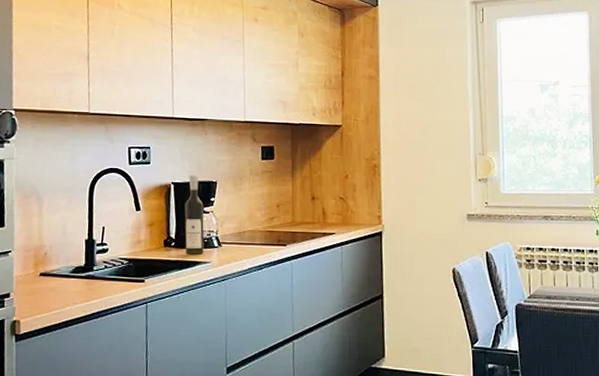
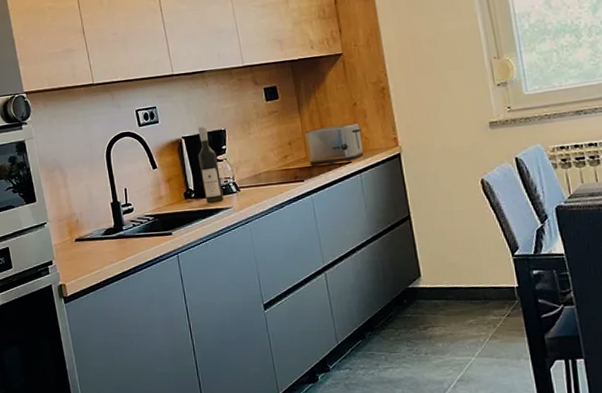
toaster: none [293,194,349,233] -> present [304,122,364,166]

